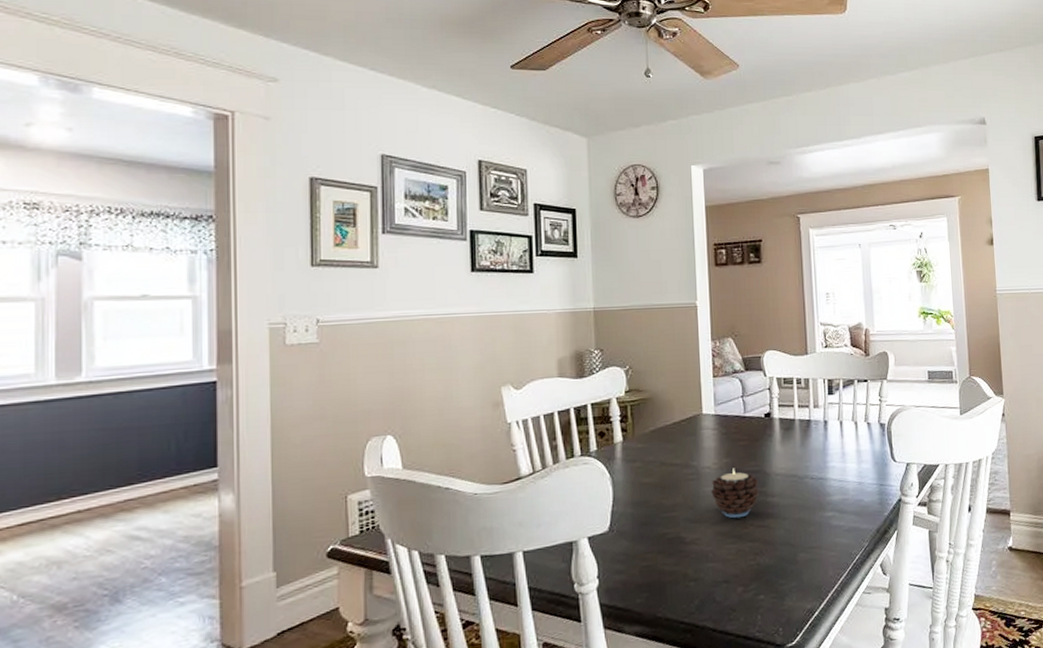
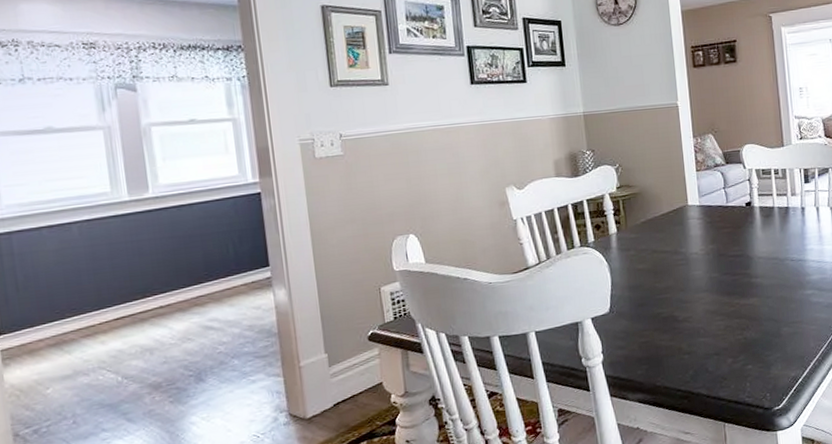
candle: present [711,468,759,519] -> none [699,253,743,298]

